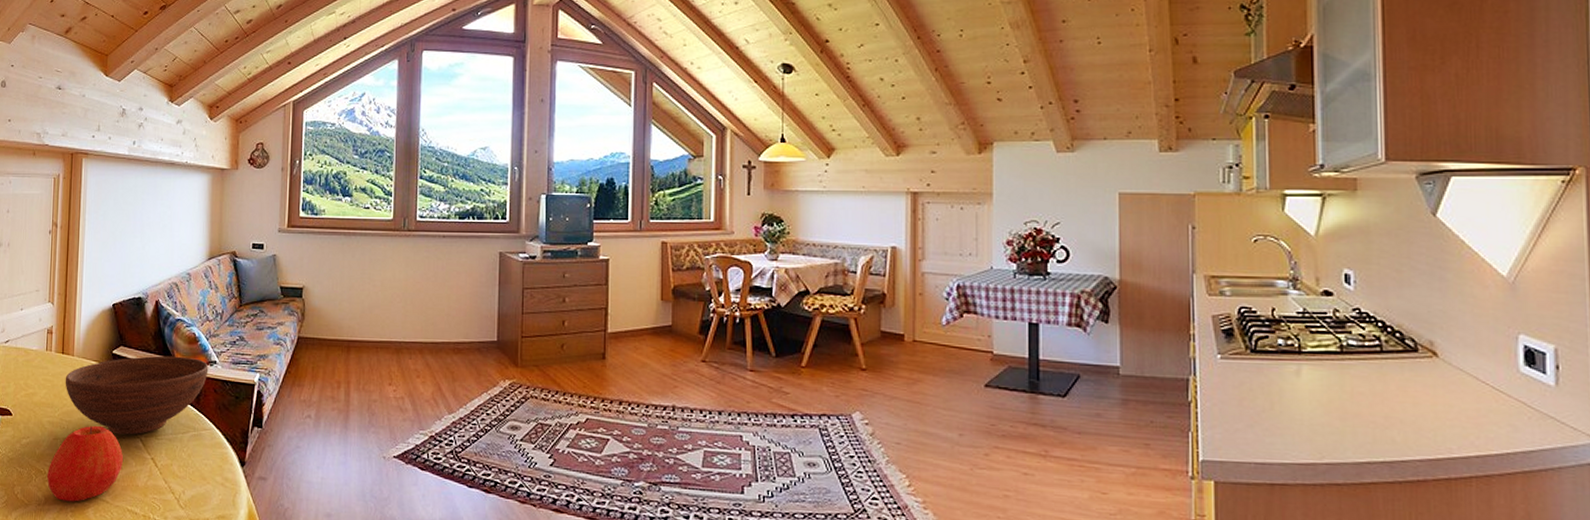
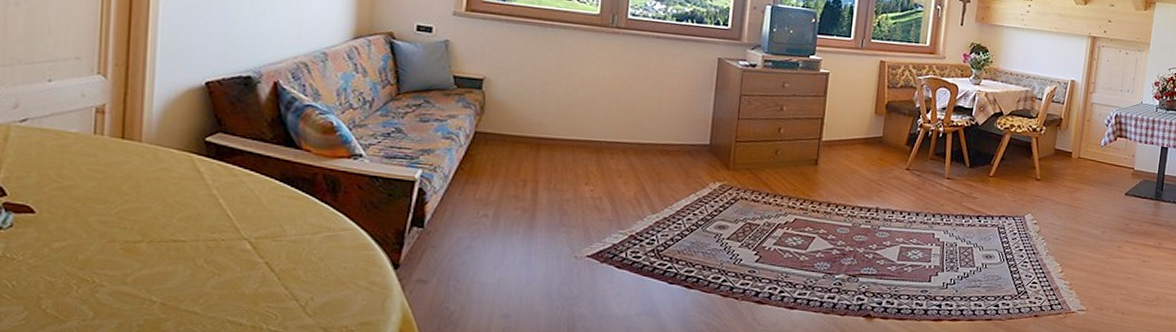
apple: present [47,425,124,502] -> none [98,225,223,315]
bowl: present [65,355,209,435] -> none [126,146,351,237]

